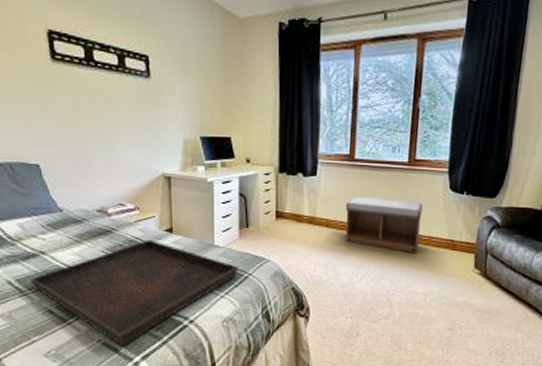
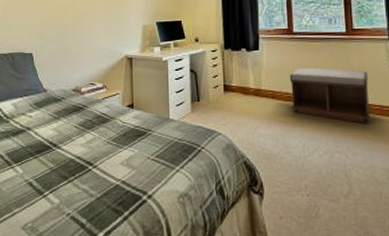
serving tray: present [30,239,238,345] -> none [17,115,192,220]

